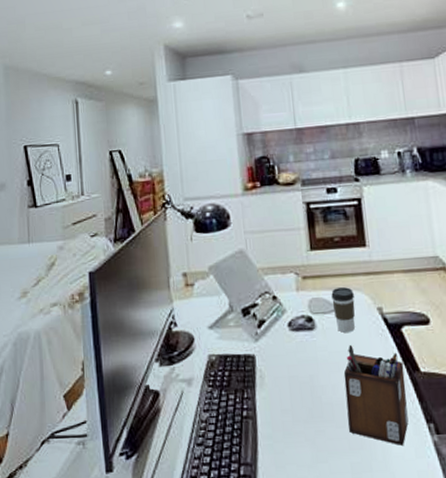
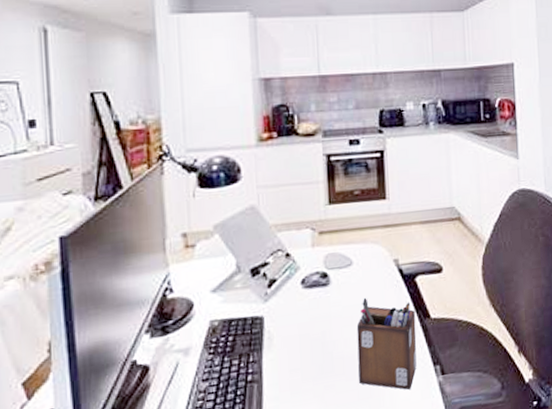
coffee cup: present [331,287,355,333] -> none [348,240,372,286]

